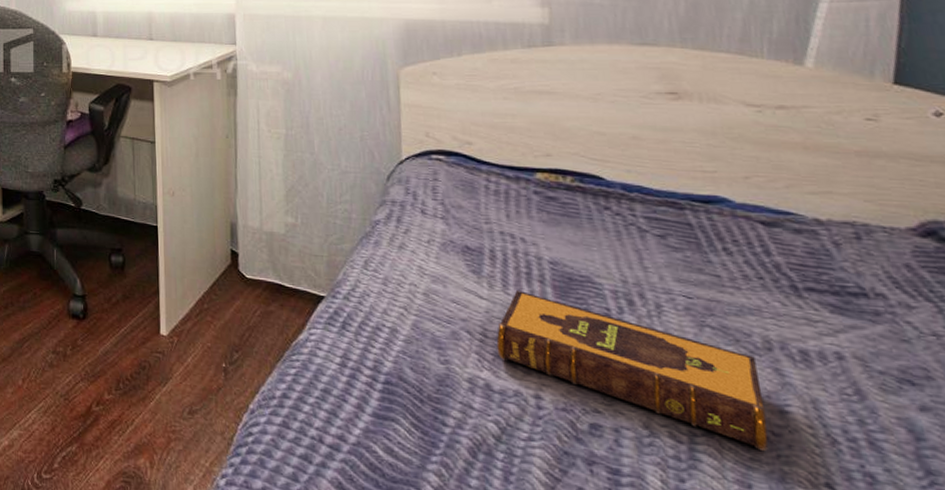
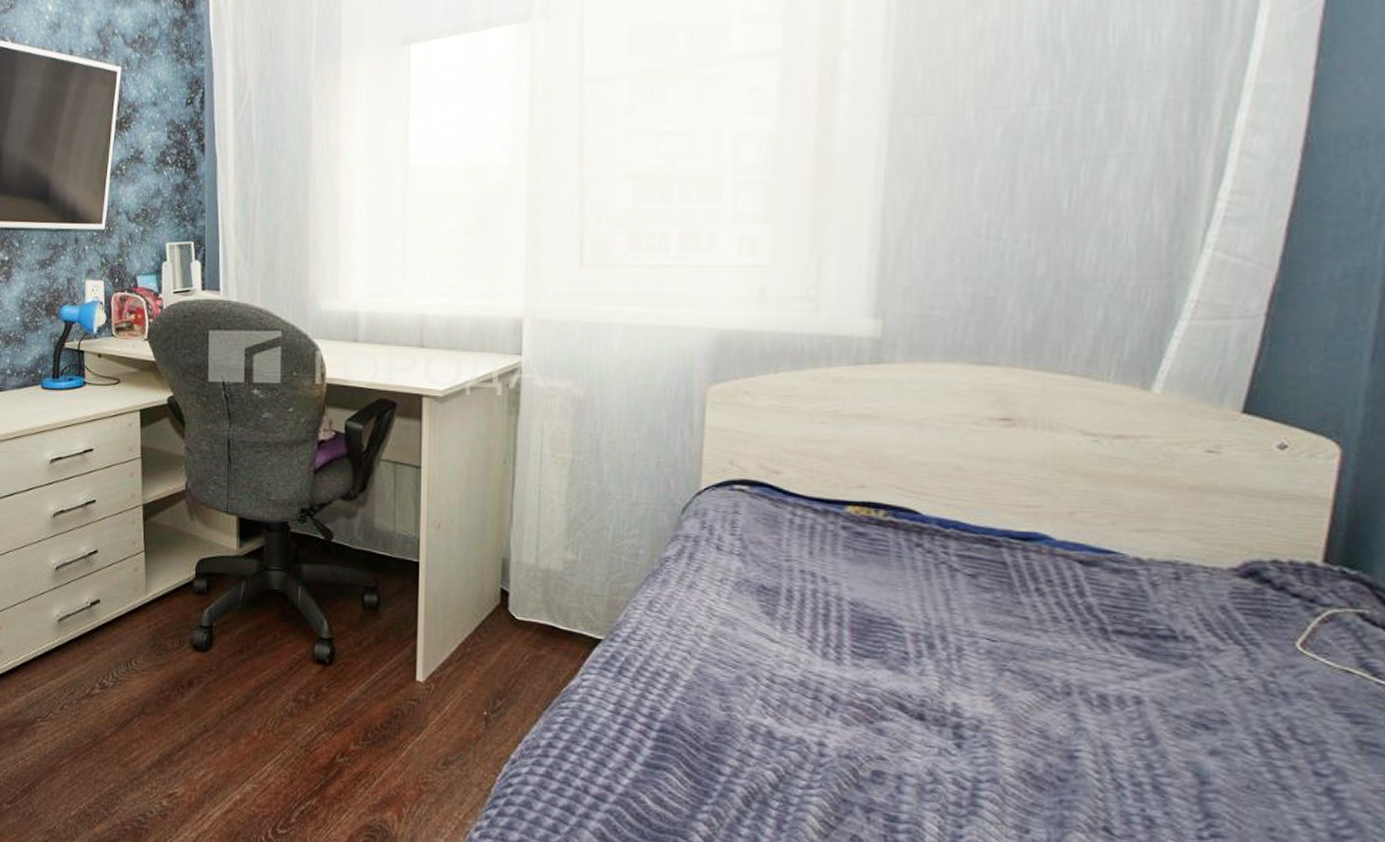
hardback book: present [496,291,768,452] -> none [784,633,1055,797]

